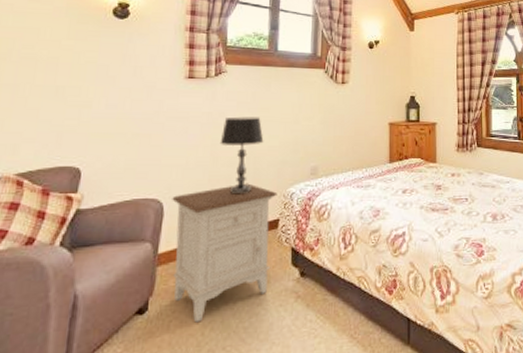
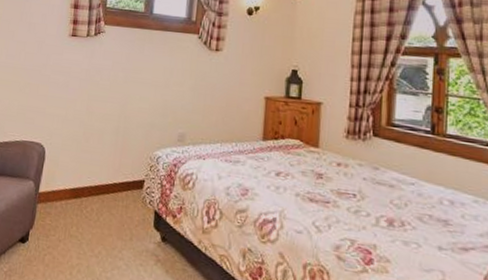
nightstand: present [172,183,278,323] -> none [49,140,145,262]
table lamp: present [220,116,264,195] -> none [95,75,135,151]

